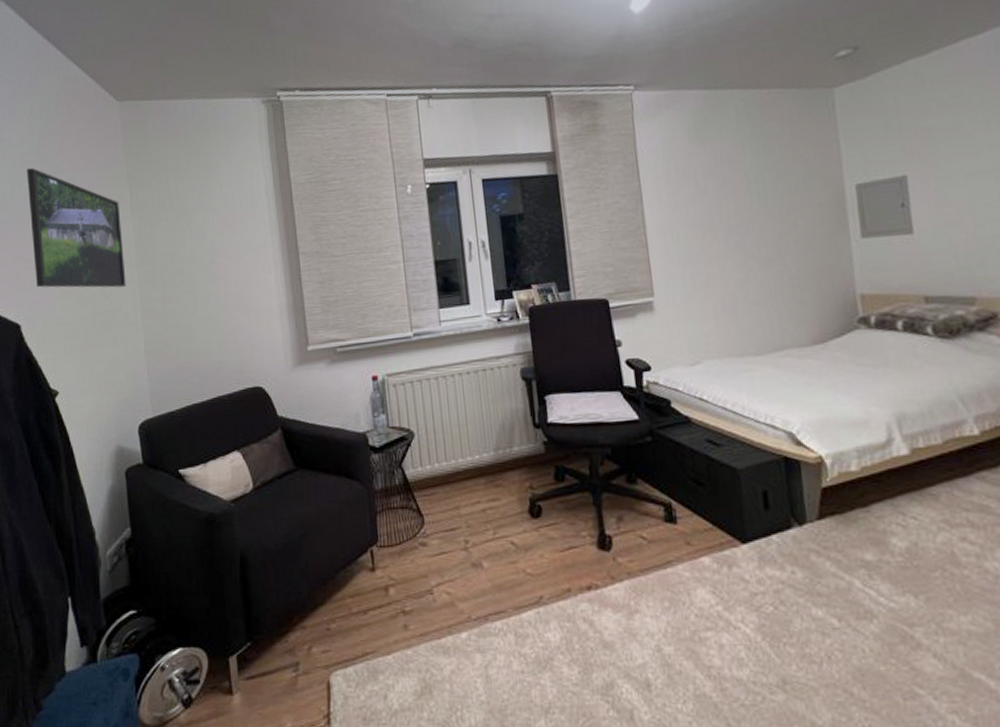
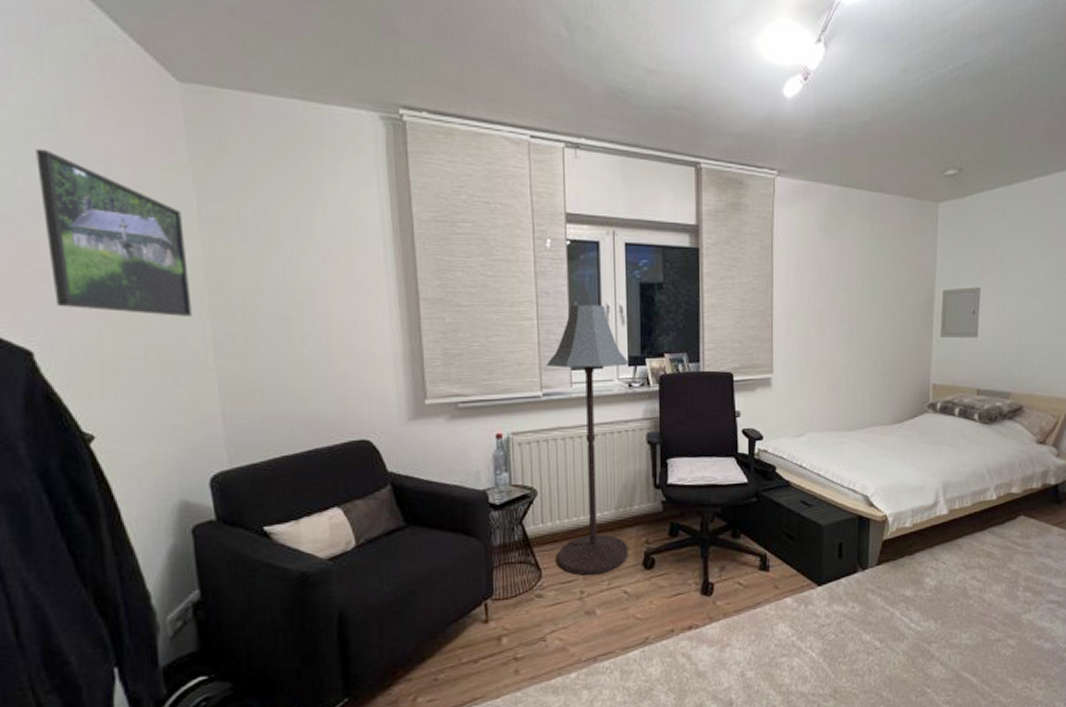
floor lamp: none [414,242,512,523] -> present [546,305,629,575]

